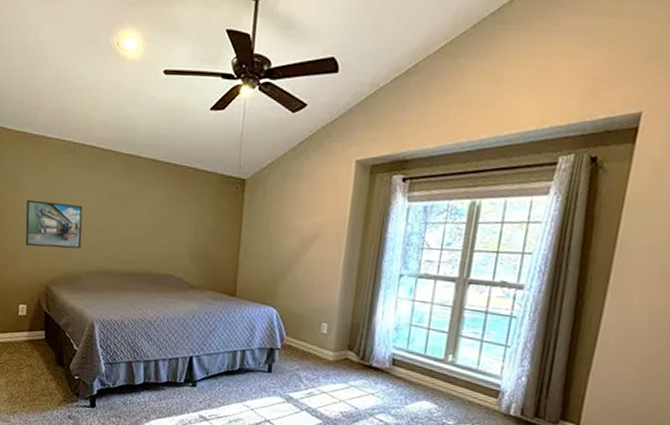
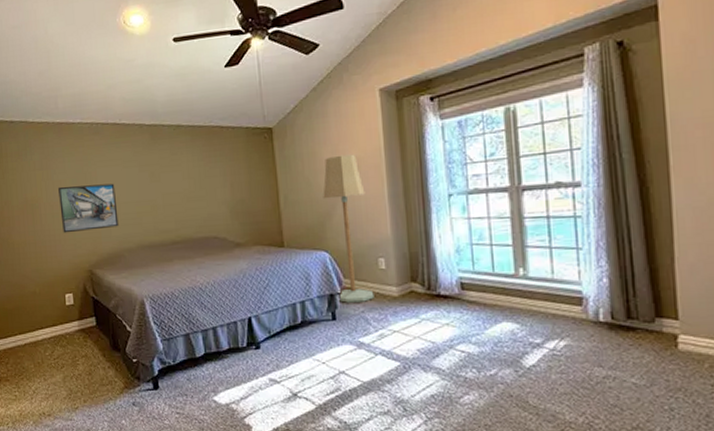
floor lamp: none [276,218,323,361] -> present [323,154,374,303]

